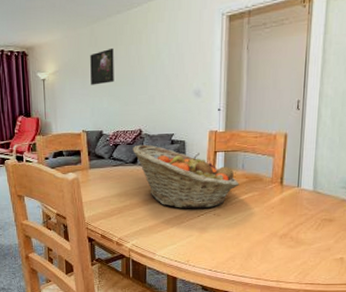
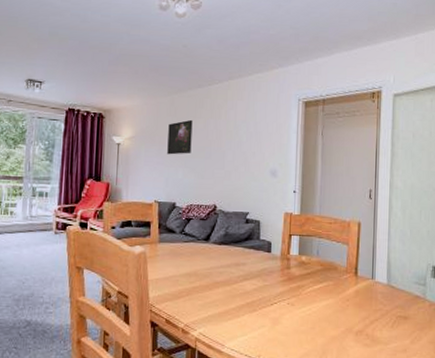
fruit basket: present [132,144,239,209] -> none [205,221,314,297]

